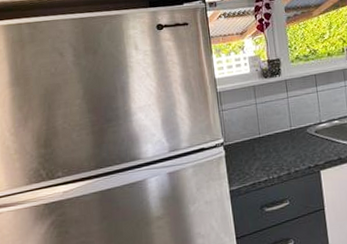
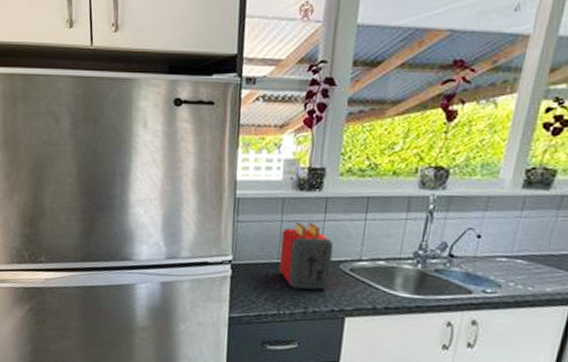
toaster: none [258,101,303,156] -> present [278,221,334,291]

